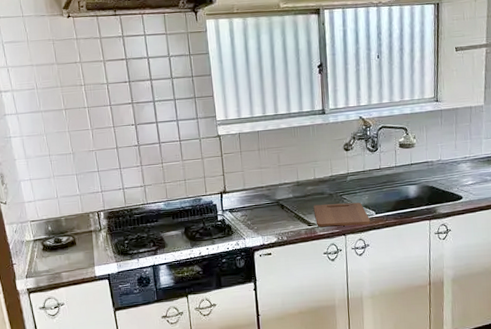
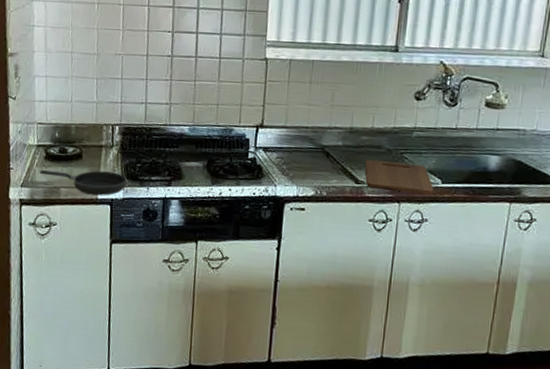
frying pan: none [40,251,119,274] -> present [39,170,127,196]

